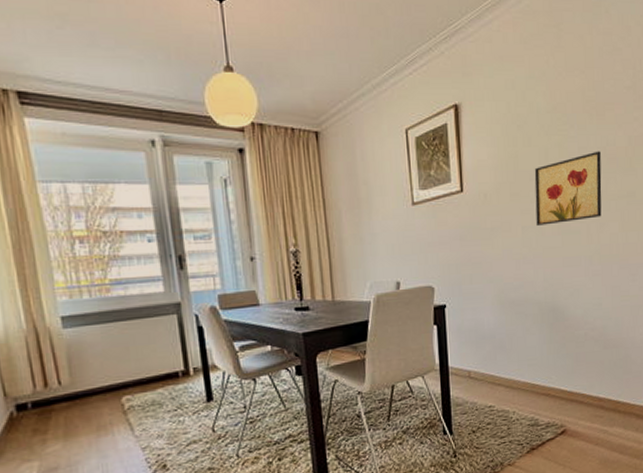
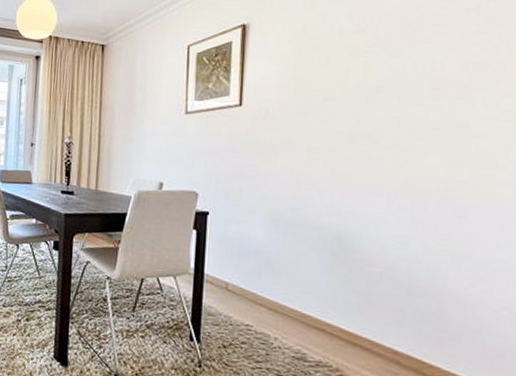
wall art: present [534,151,602,227] -> none [326,75,422,149]

